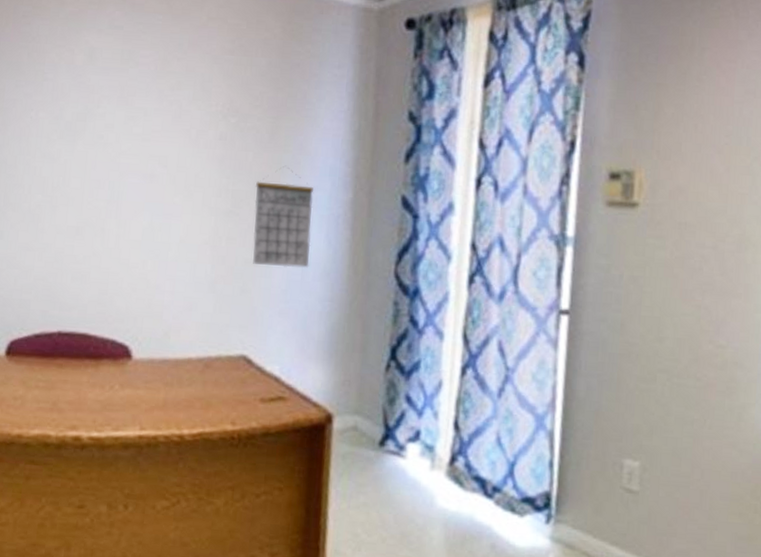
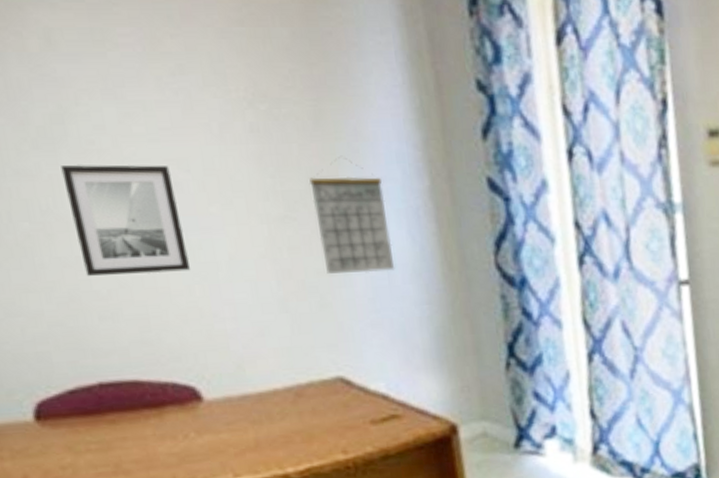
wall art: none [71,153,152,248] -> present [61,165,190,276]

